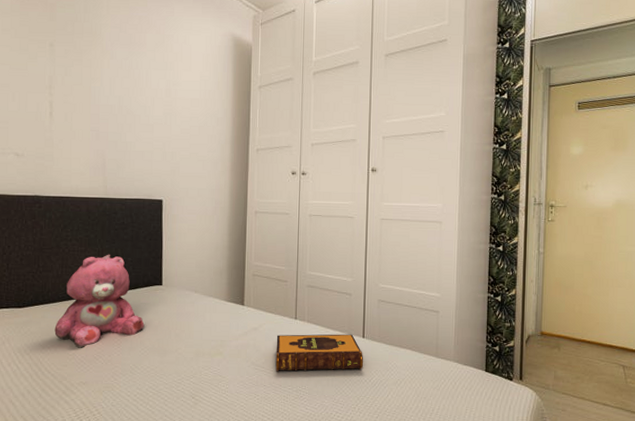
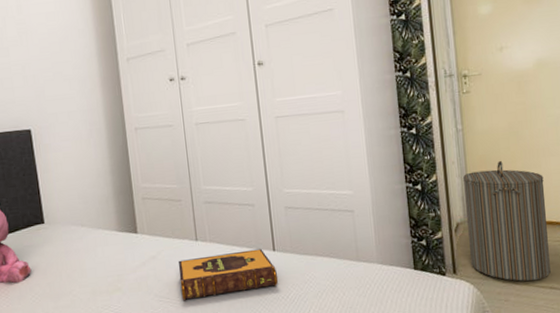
laundry hamper: none [537,284,610,396] -> present [462,160,551,282]

